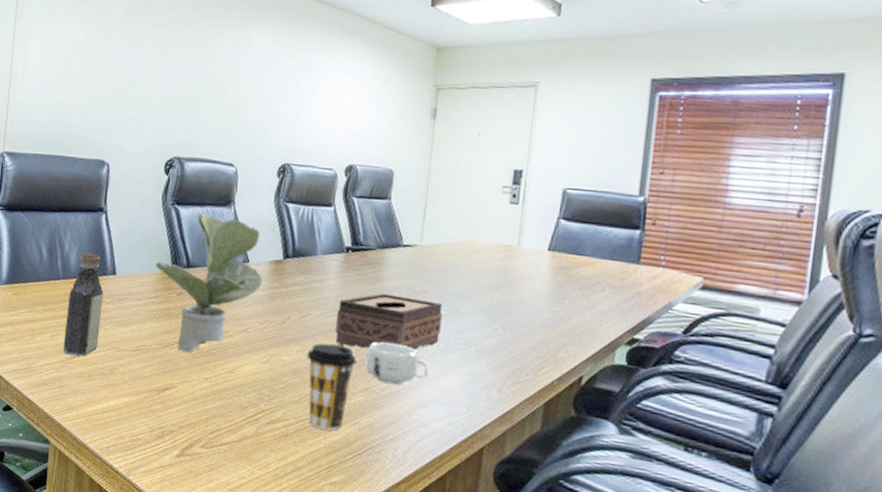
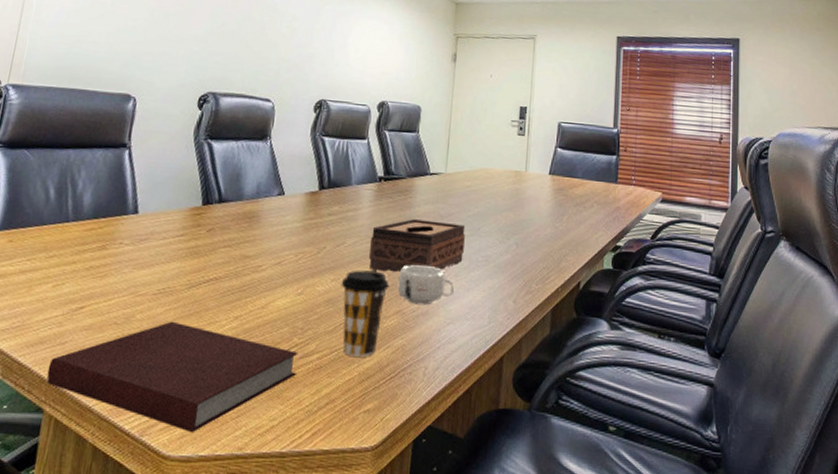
notebook: none [50,376,265,480] -> present [46,321,298,434]
bottle: present [63,253,104,357] -> none [68,192,122,307]
potted plant: present [156,211,263,353] -> none [184,145,298,292]

